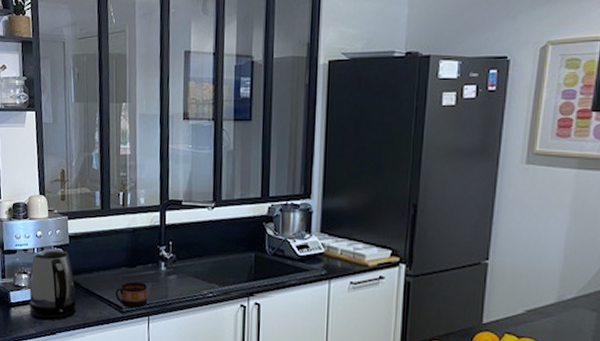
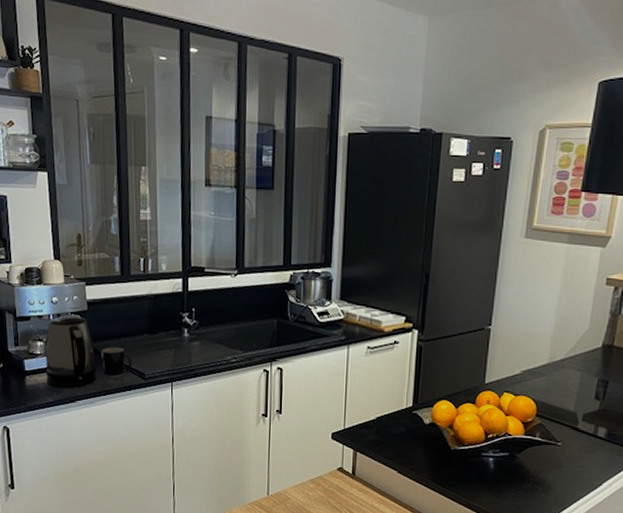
mug: none [81,280,110,312] -> present [100,347,132,379]
cup: present [115,281,148,309] -> none [137,348,171,375]

